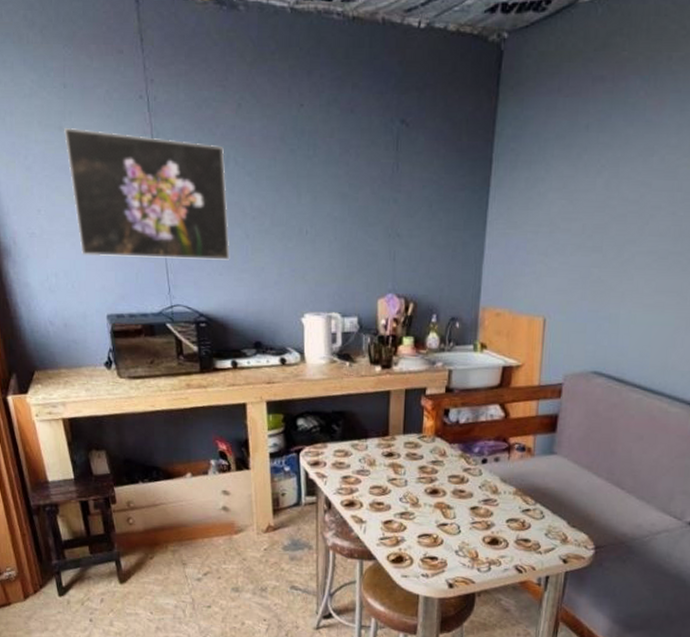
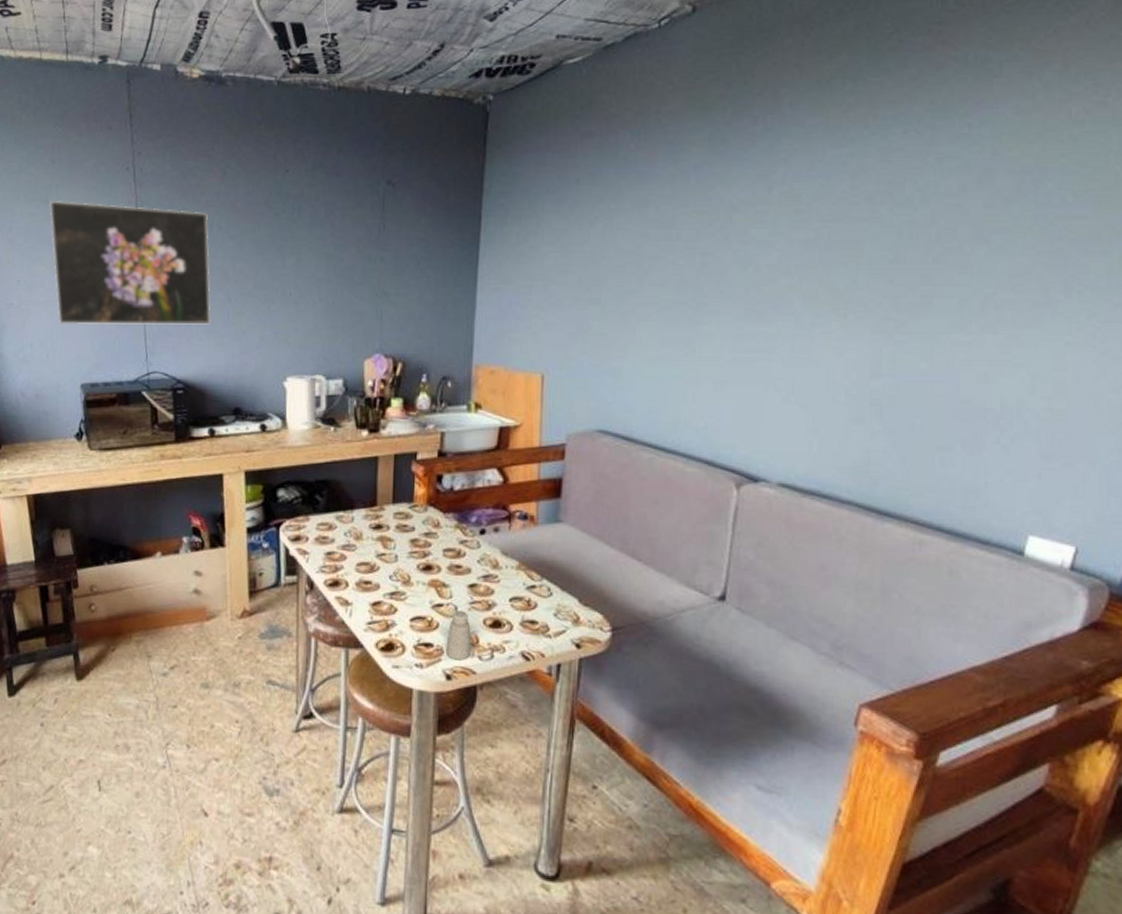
saltshaker: none [449,529,471,572] -> present [446,610,471,660]

